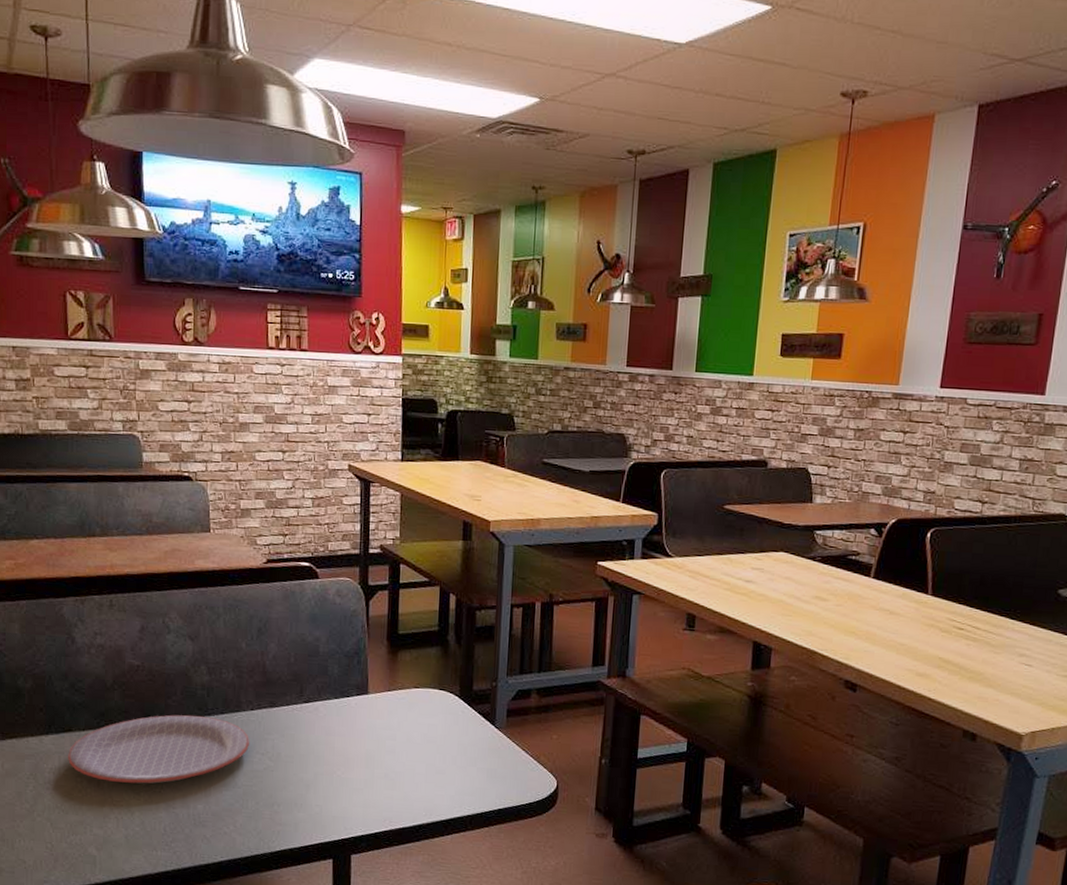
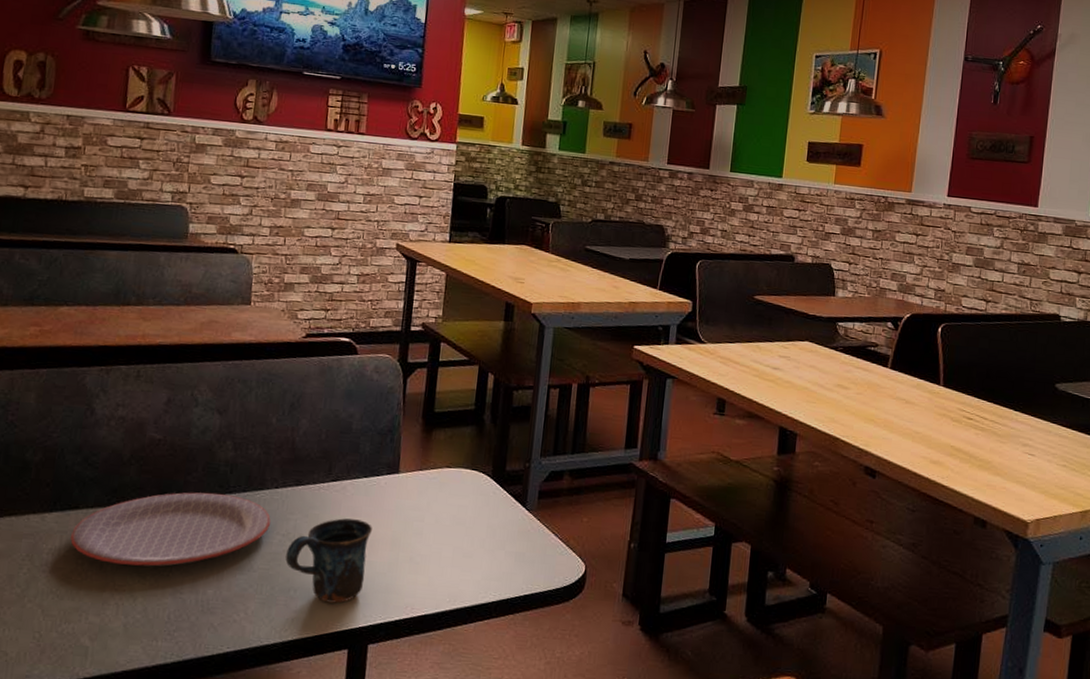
mug: none [267,738,346,817] -> present [285,518,372,603]

